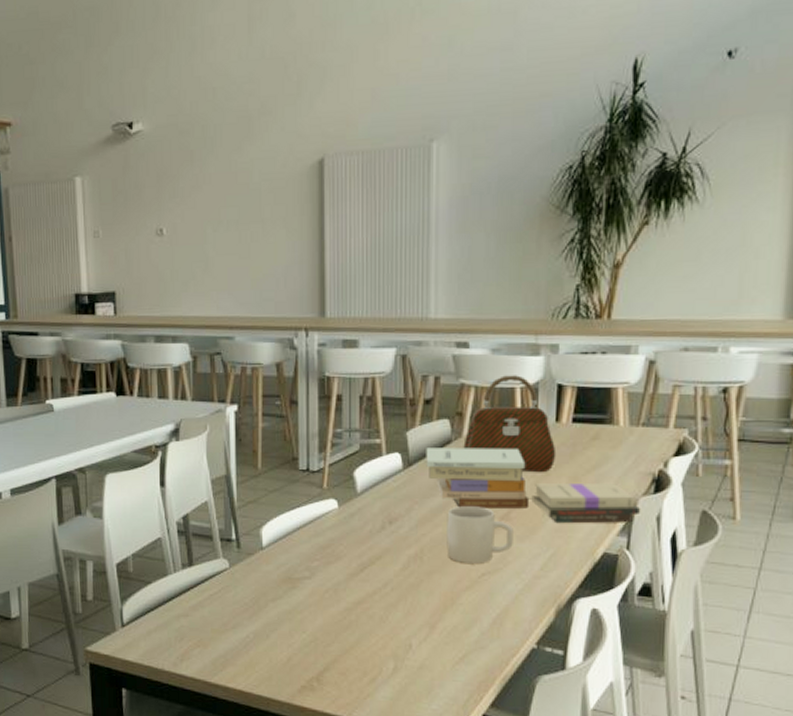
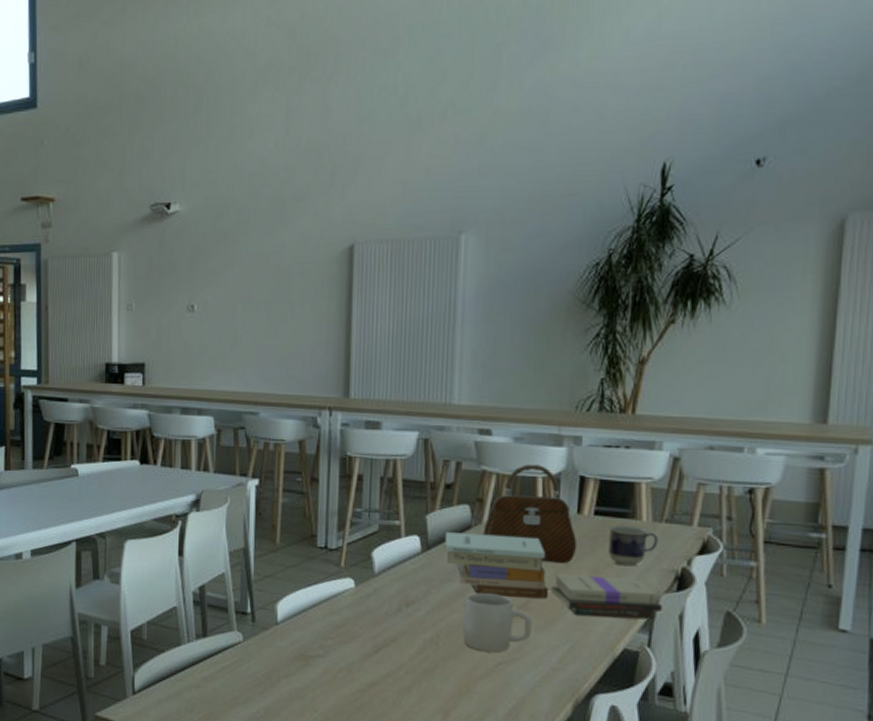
cup: none [586,431,636,472] -> present [608,524,659,567]

